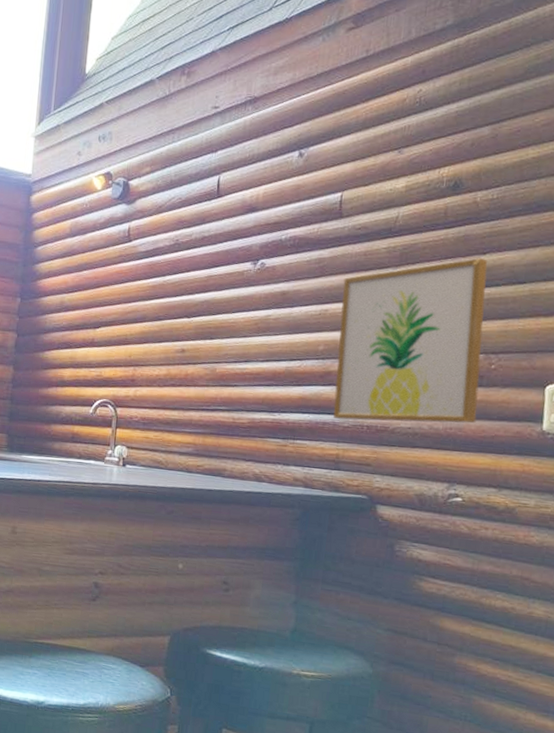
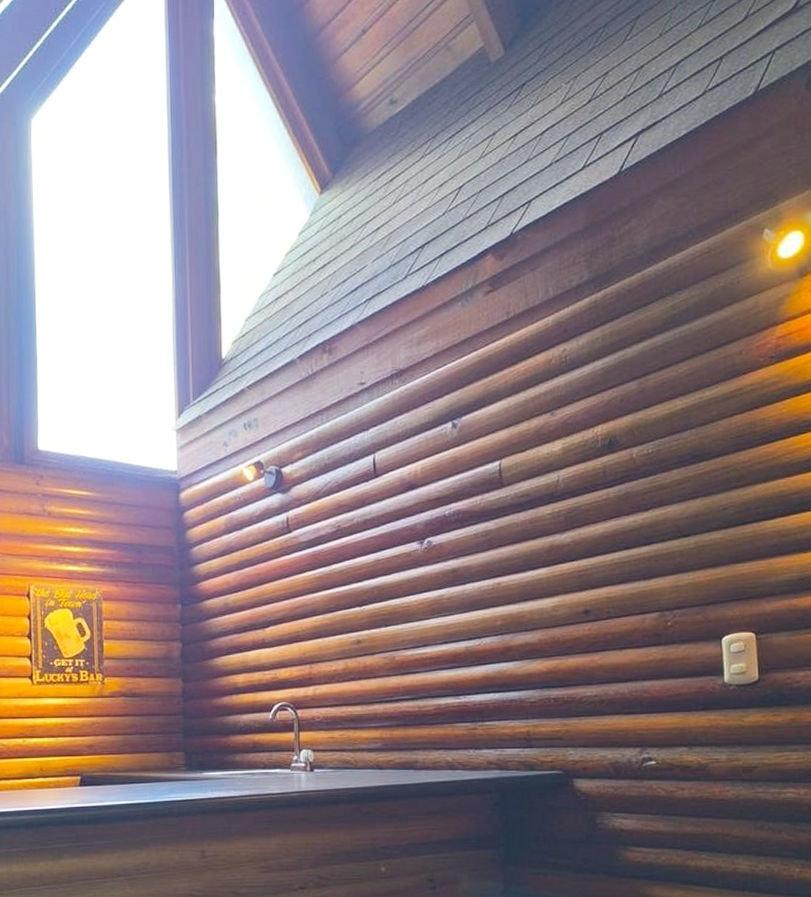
wall art: present [333,258,488,424] -> none [512,515,660,694]

